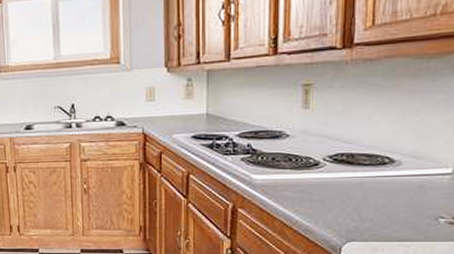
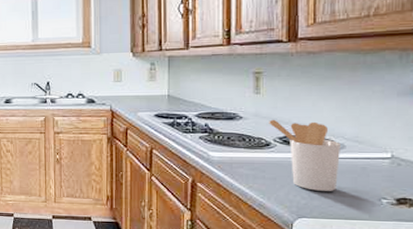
utensil holder: none [318,136,397,212] -> present [269,119,340,191]

